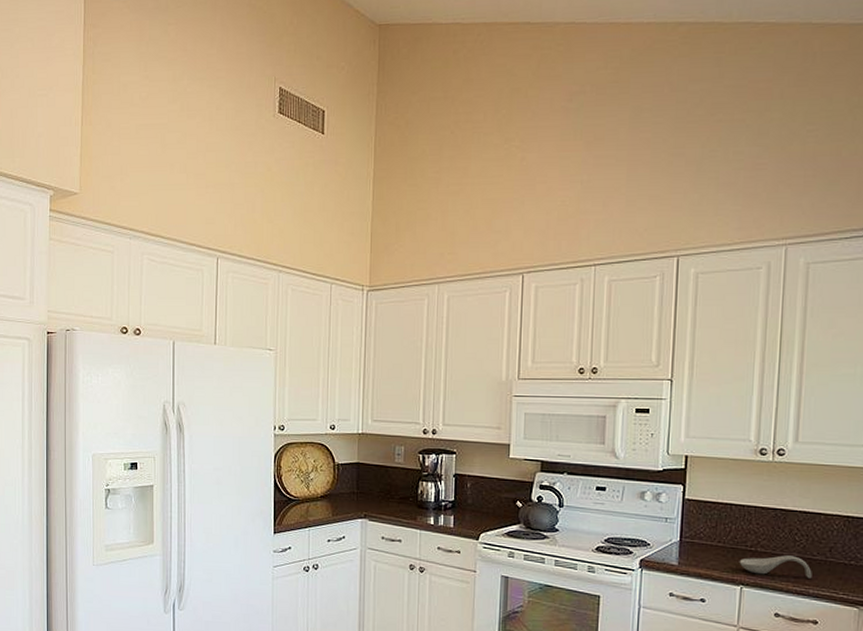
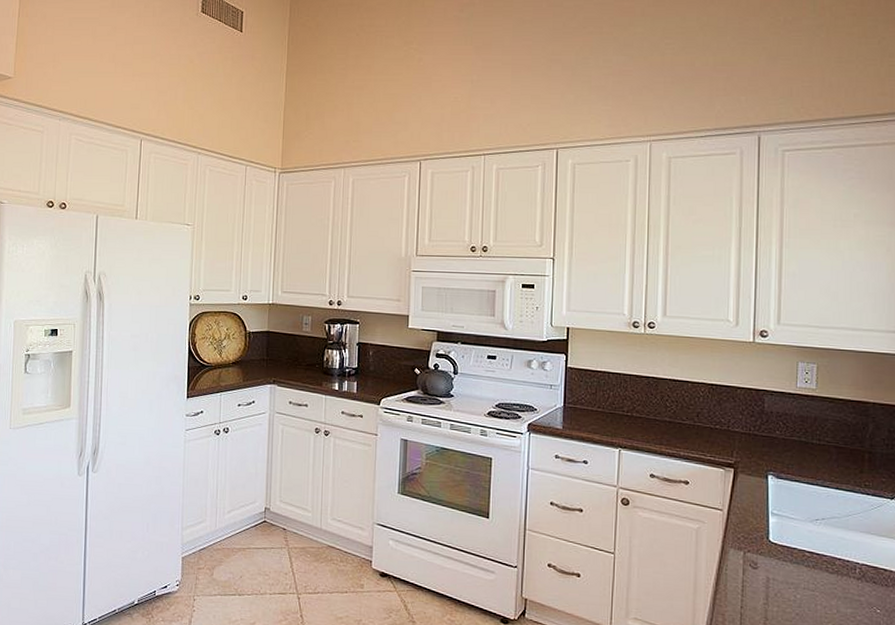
spoon rest: present [739,555,812,579] -> none [617,420,682,442]

